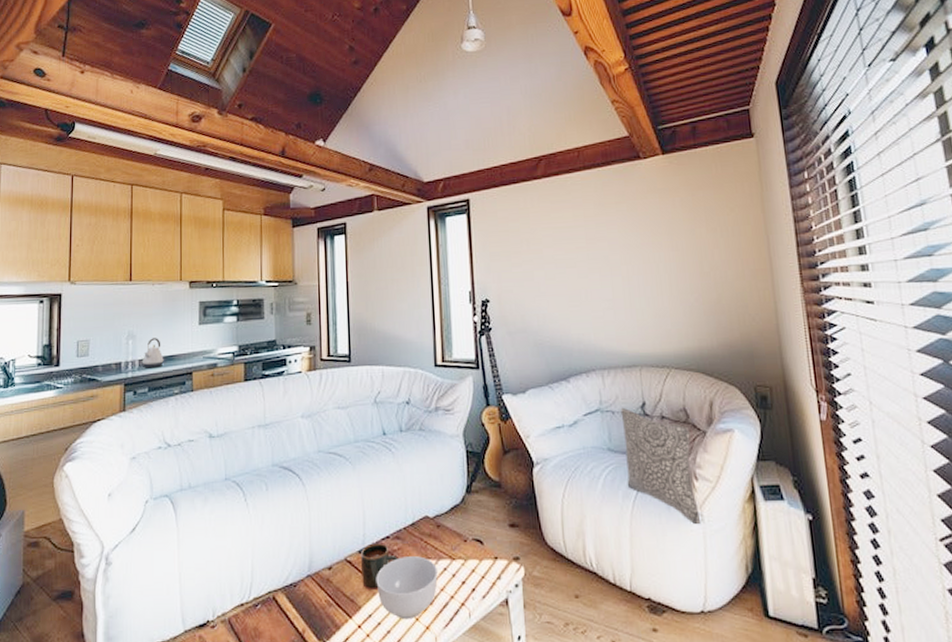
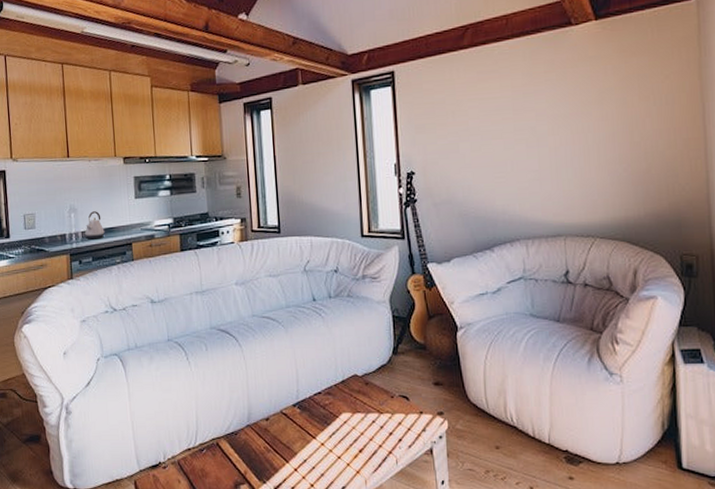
mug: present [360,543,398,590] -> none [295,398,330,438]
bowl: present [376,556,438,620] -> none [309,410,367,465]
pillow: present [620,407,701,524] -> none [544,275,620,384]

